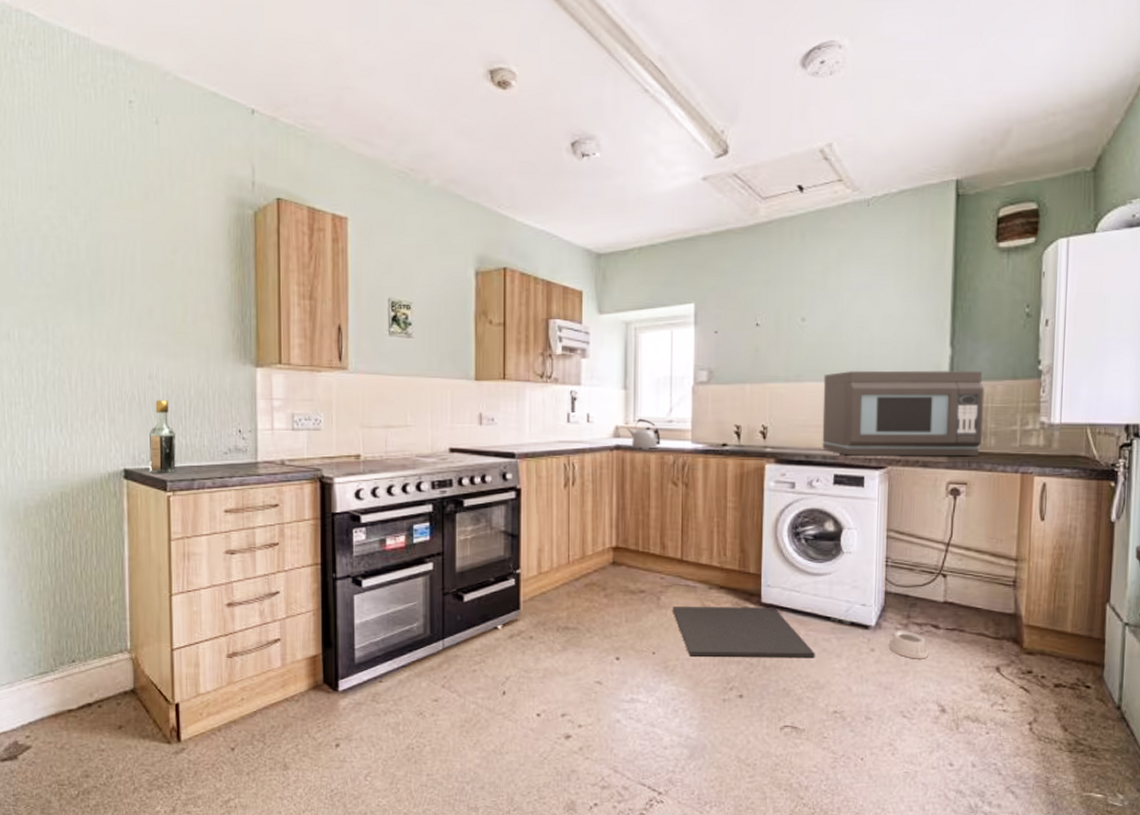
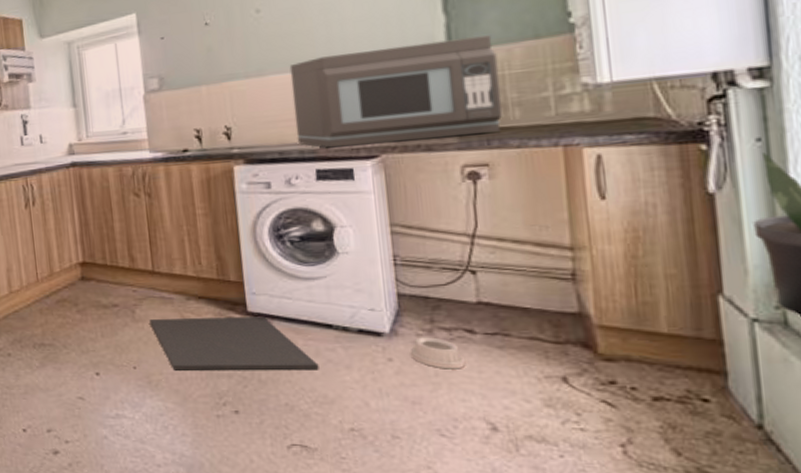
kettle: present [627,418,661,450] -> none [80,133,117,165]

